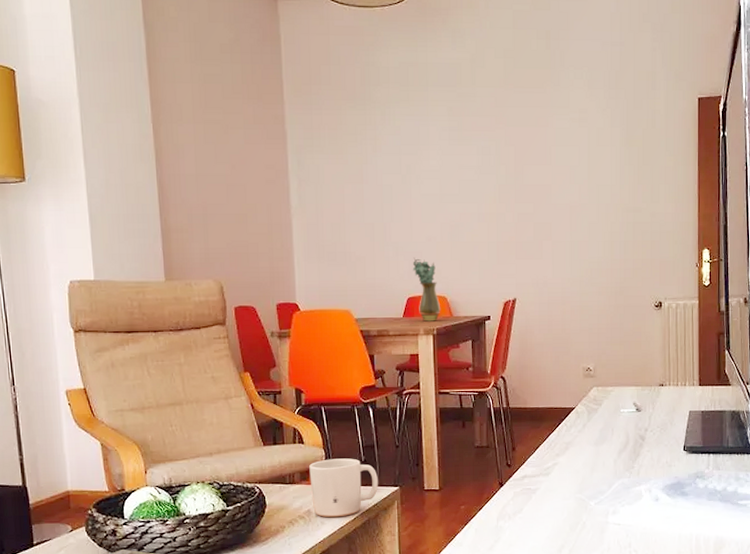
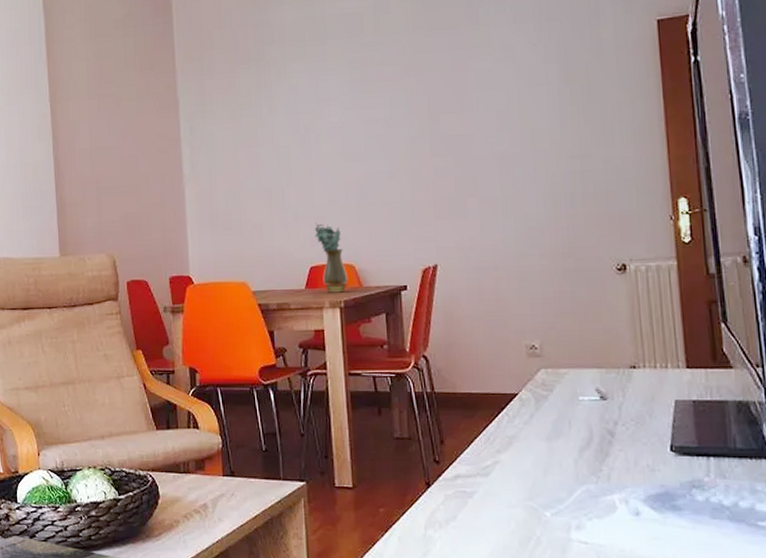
mug: present [309,458,378,518] -> none [205,447,281,514]

